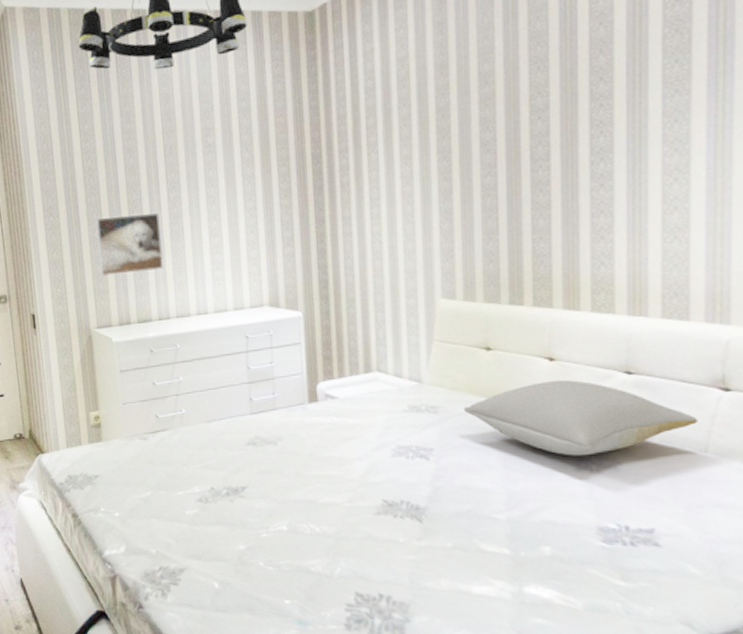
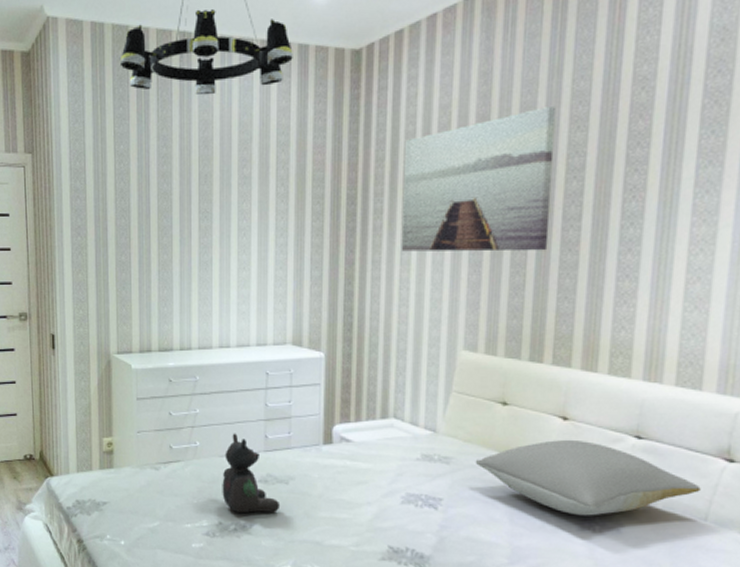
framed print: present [95,213,164,277] -> none [123,240,190,302]
stuffed bear: none [210,398,271,478] -> present [222,433,281,514]
wall art: none [364,50,518,206] -> present [401,107,557,252]

